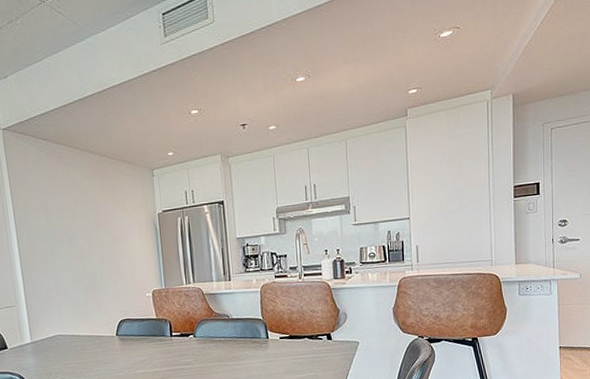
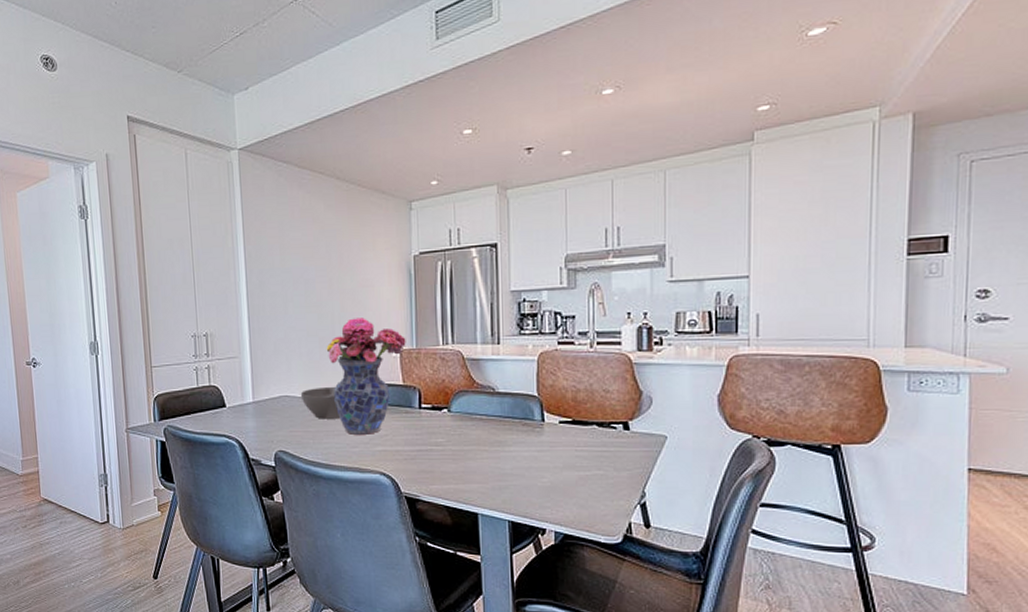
bowl: none [71,324,107,352] -> present [300,386,341,419]
flower arrangement: none [90,266,157,362] -> present [326,318,406,435]

